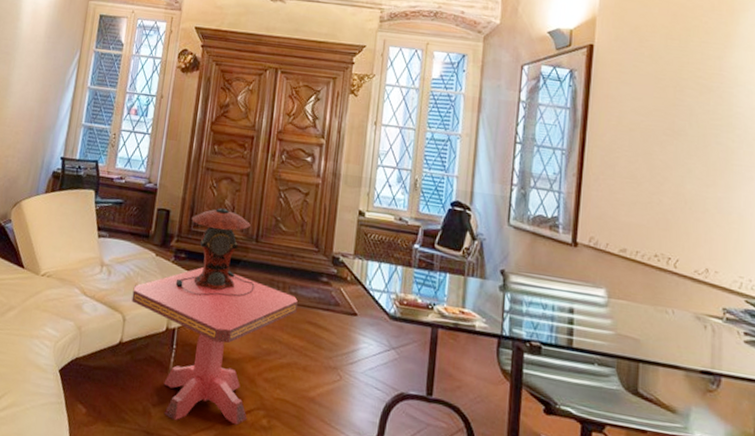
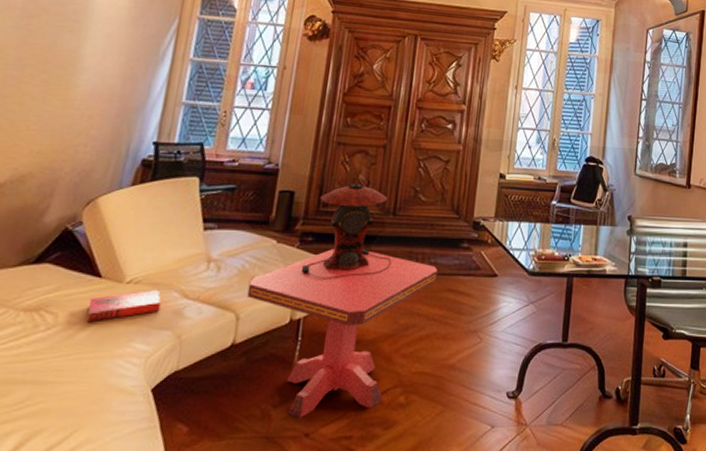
hardback book: none [14,283,66,305] -> present [87,289,161,323]

